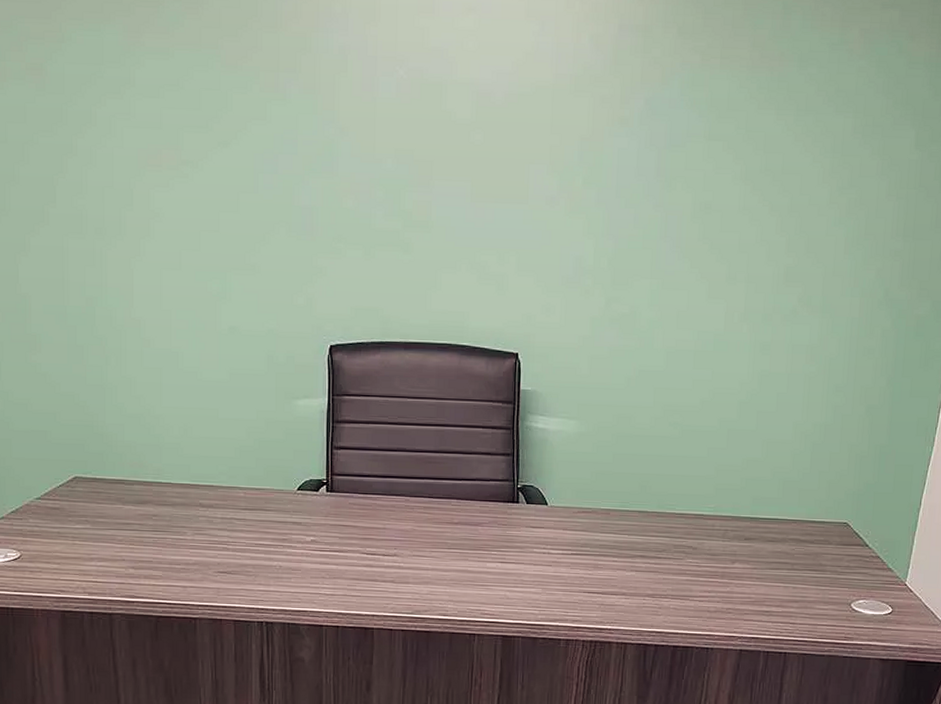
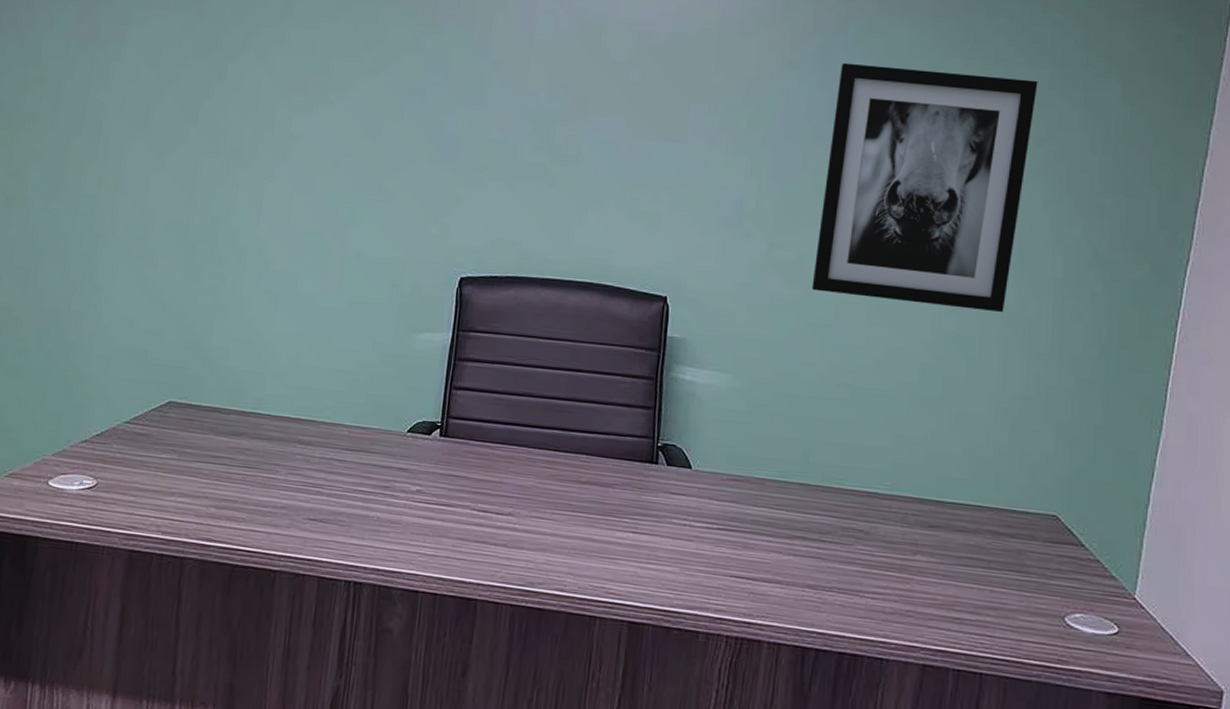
wall art: none [645,118,843,352] -> present [811,62,1038,313]

